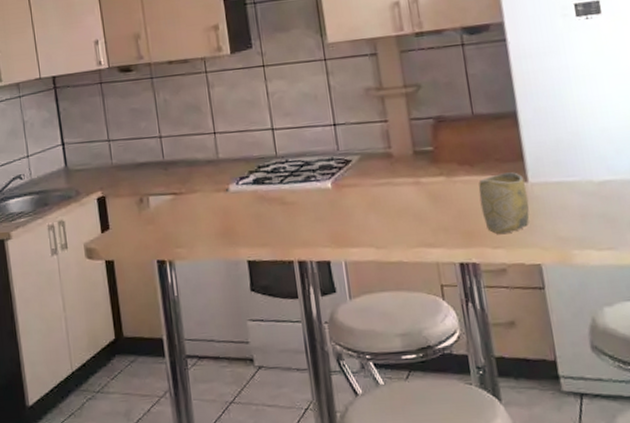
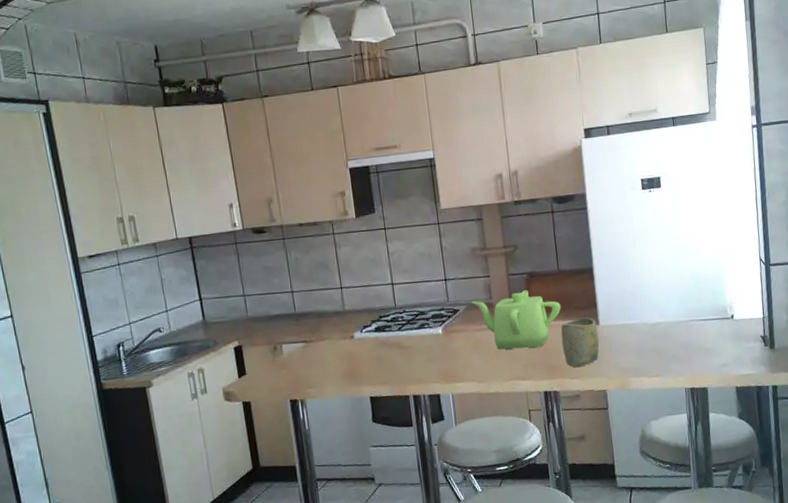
teapot: none [365,137,478,210] -> present [471,290,561,350]

